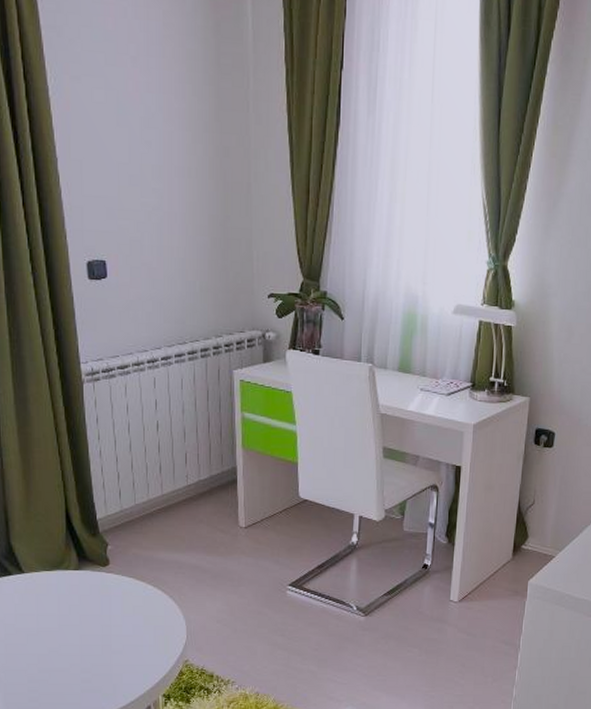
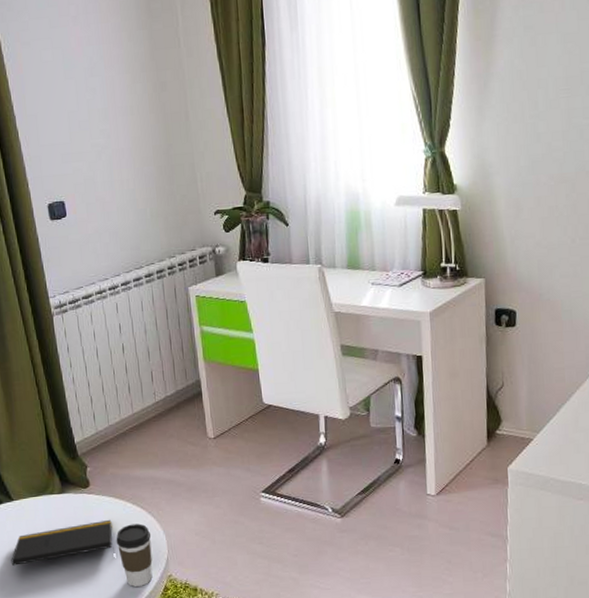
notepad: none [16,600,130,640] -> present [11,519,115,566]
coffee cup: none [133,607,171,669] -> present [116,523,153,587]

